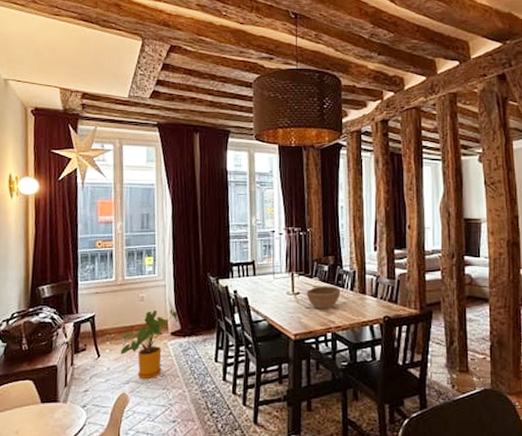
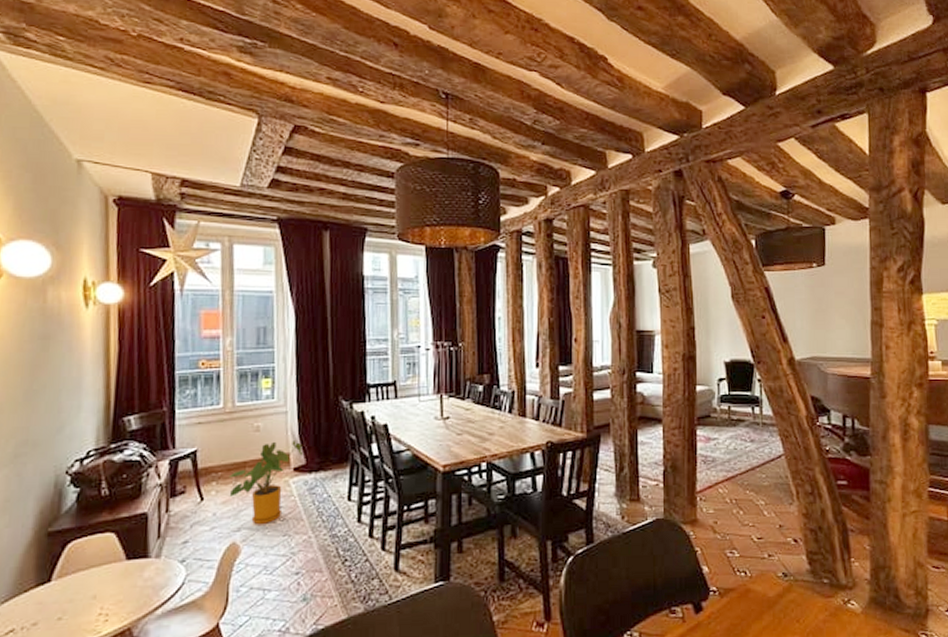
bowl: present [306,286,341,310] -> none [457,408,497,436]

